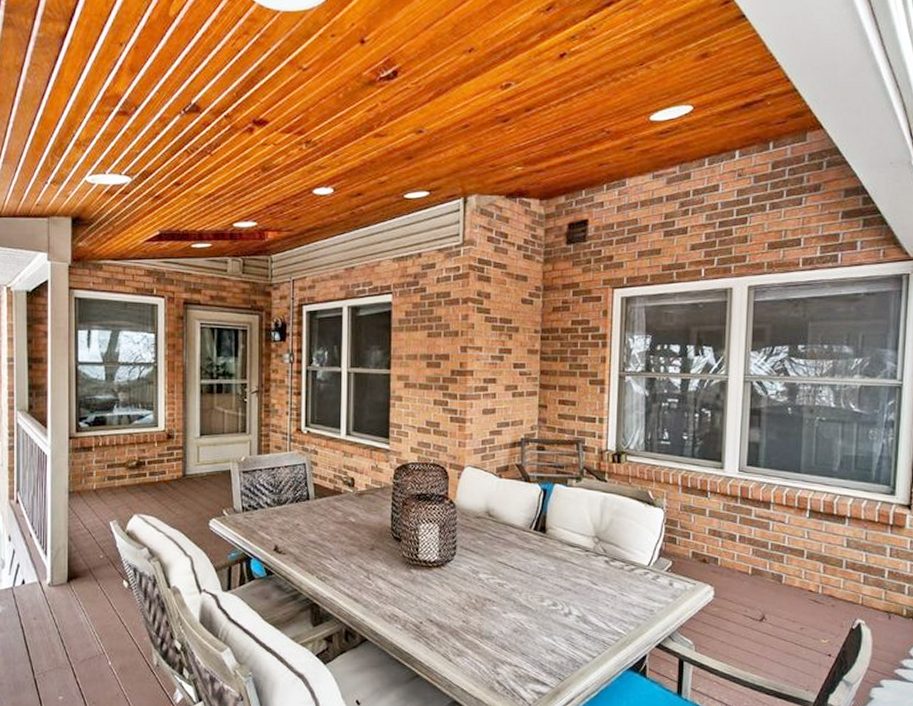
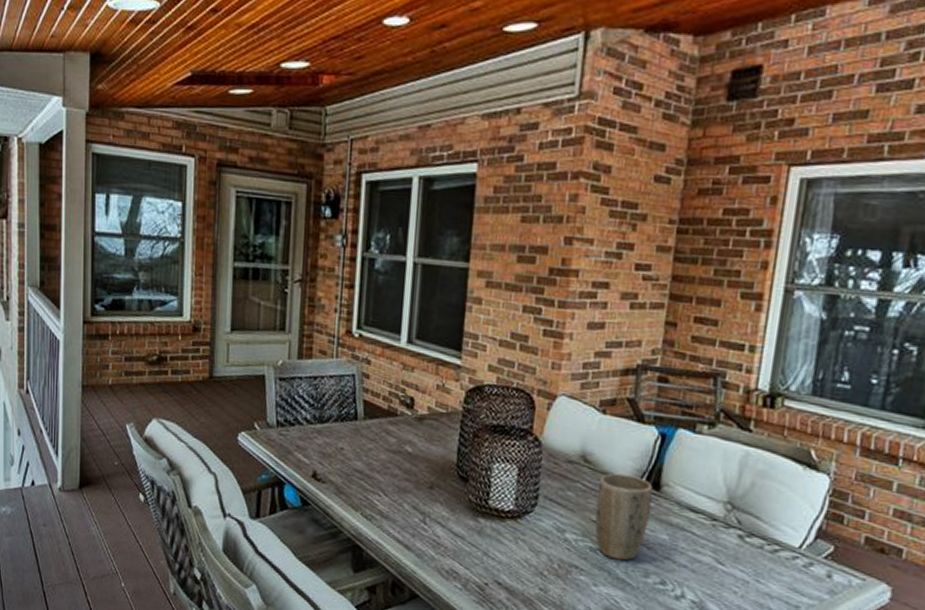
plant pot: none [500,522,541,591] -> present [594,473,653,561]

